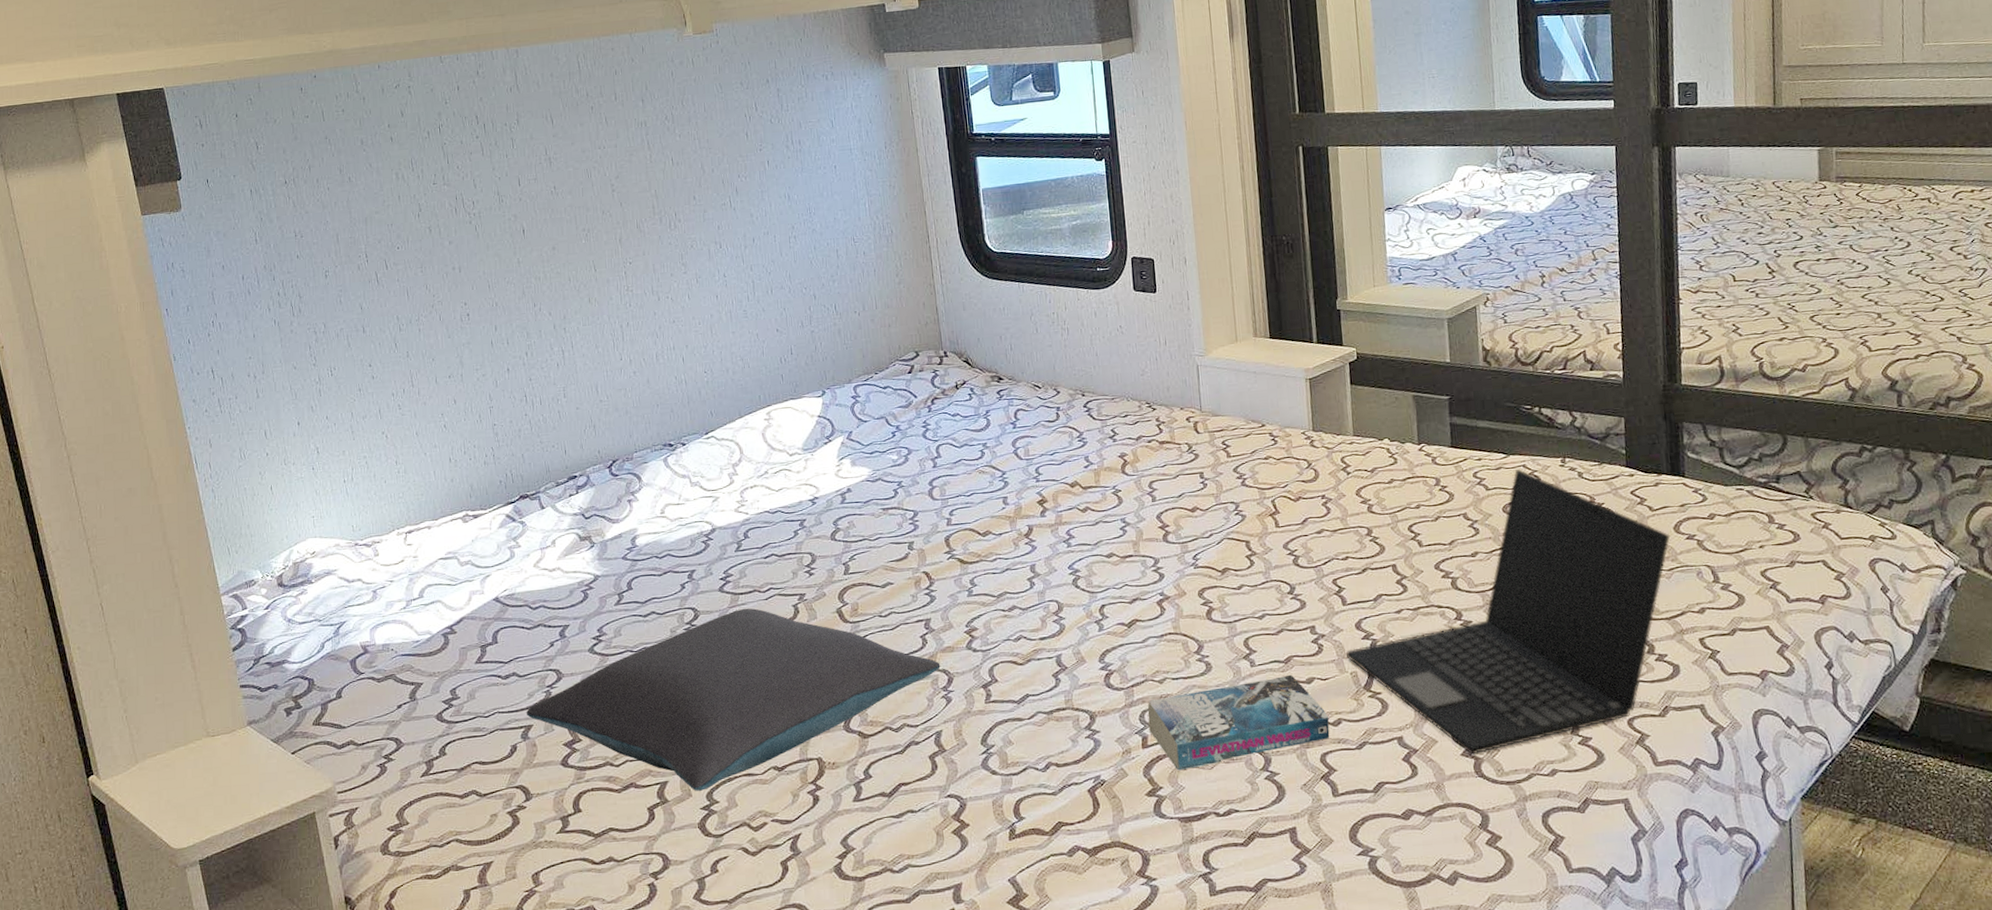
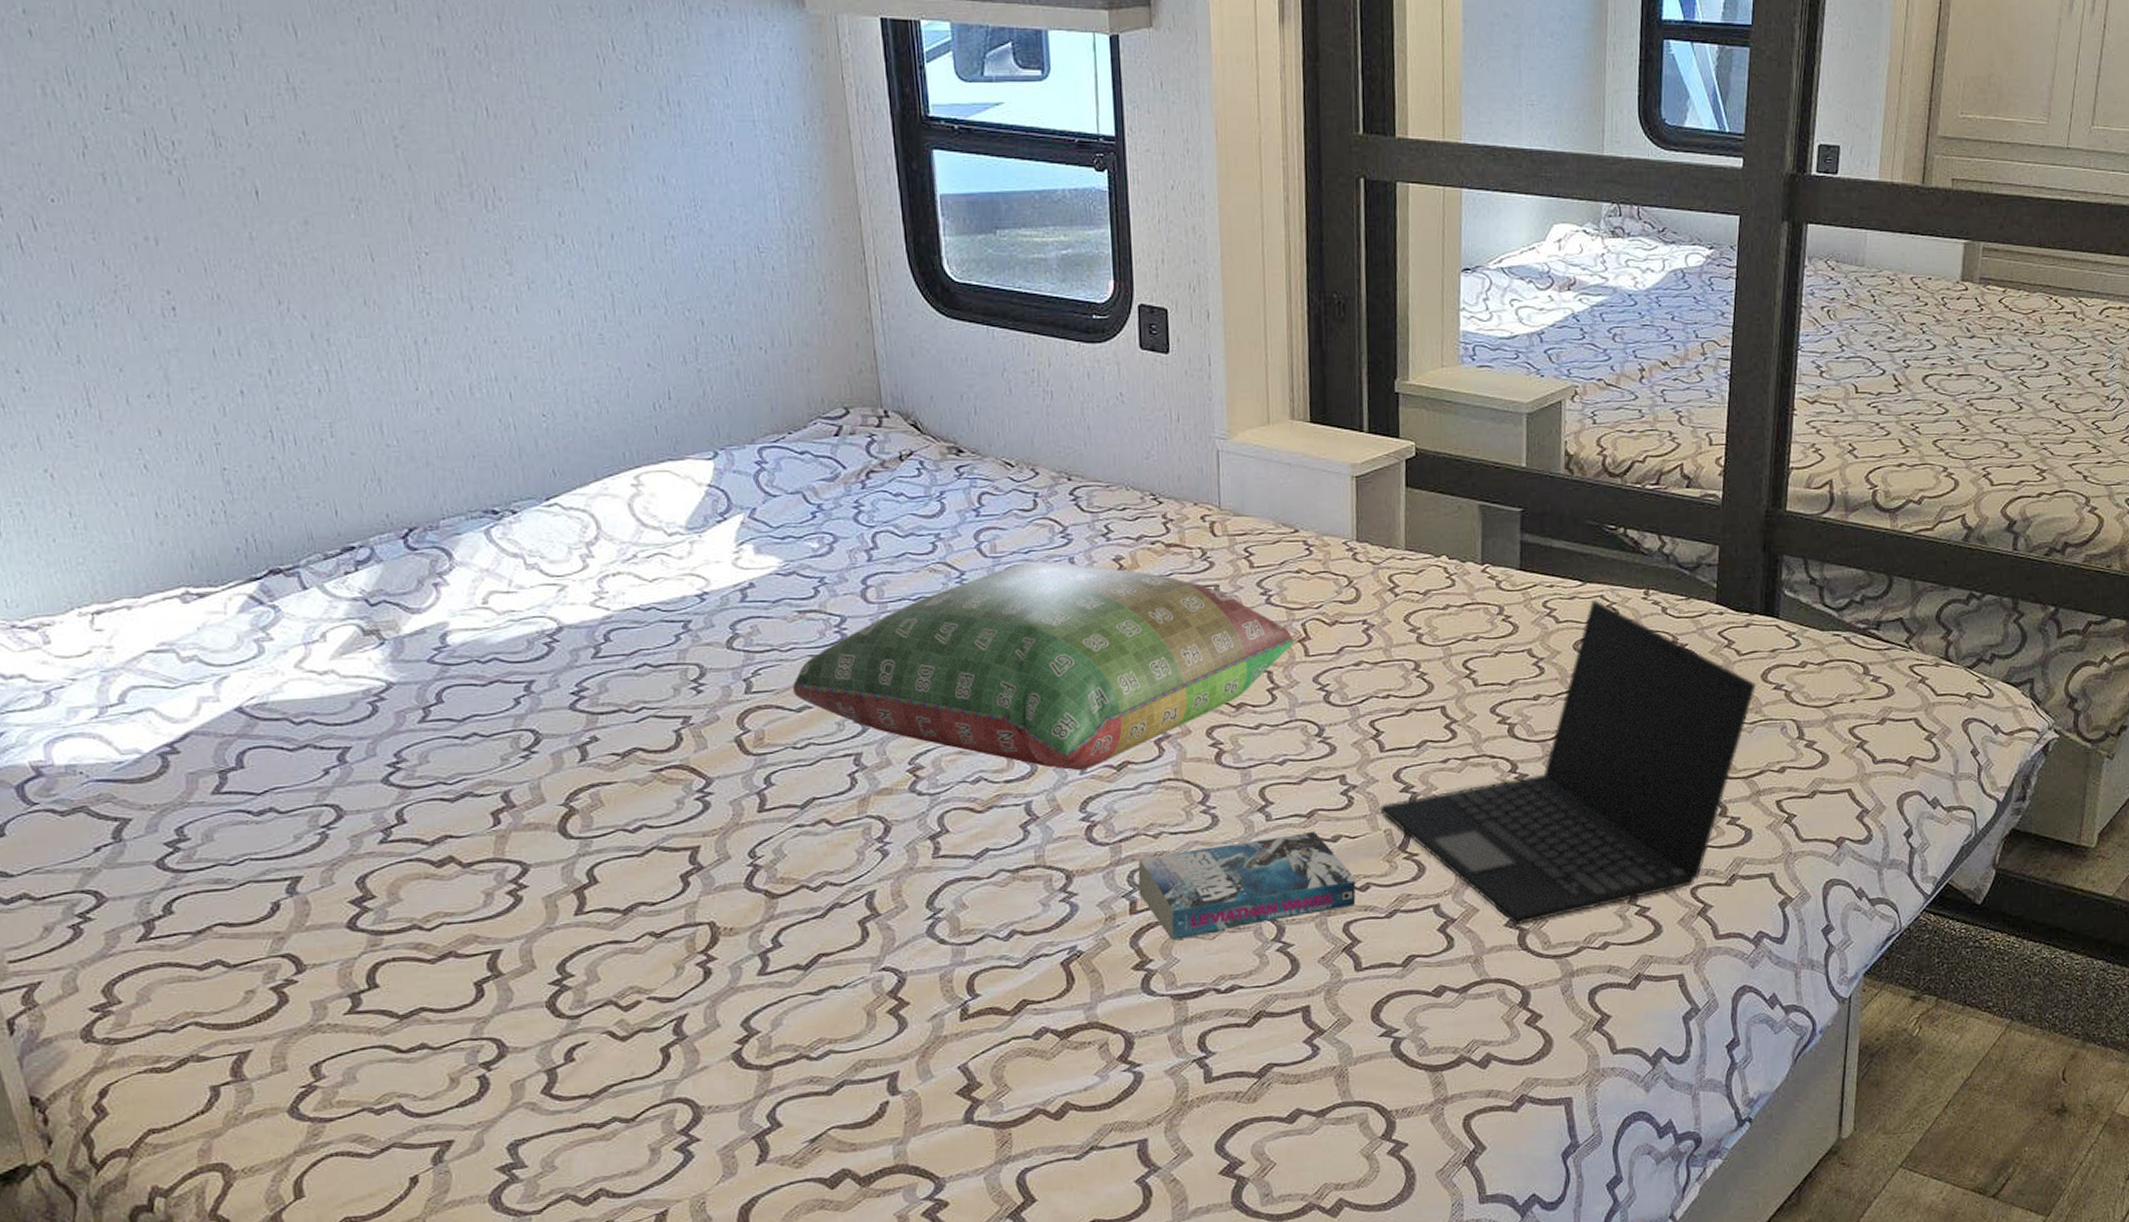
pillow: present [527,608,941,791] -> none [293,732,875,962]
pillow: none [879,460,1267,629] -> present [793,561,1294,771]

